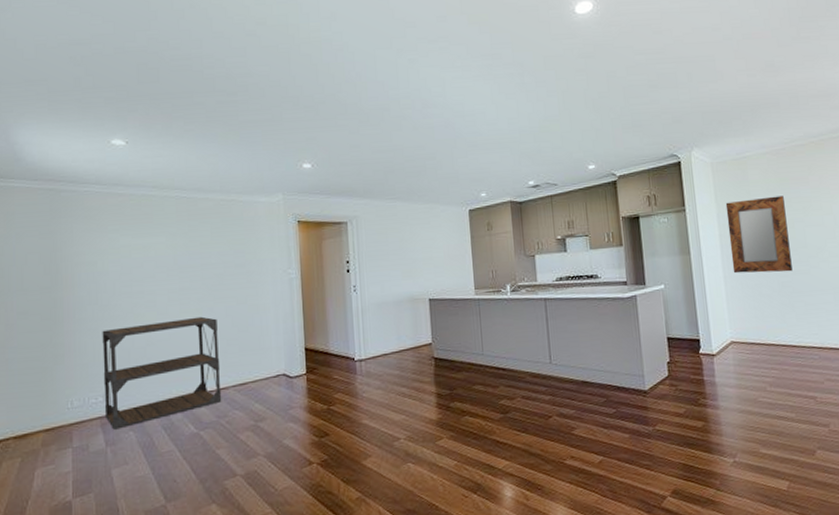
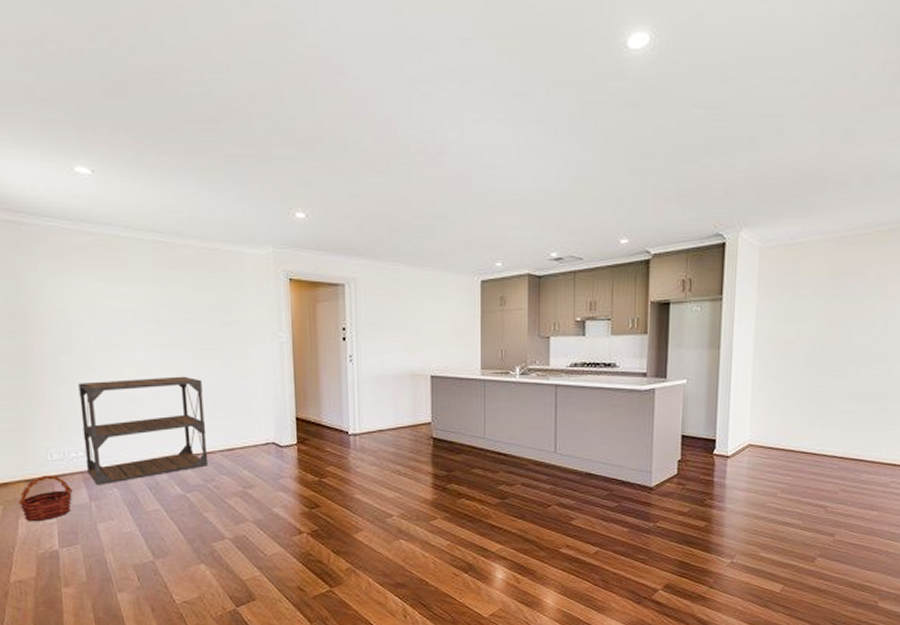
basket: none [37,423,90,472] -> present [19,476,73,522]
home mirror: present [725,195,793,274] -> none [763,291,834,376]

